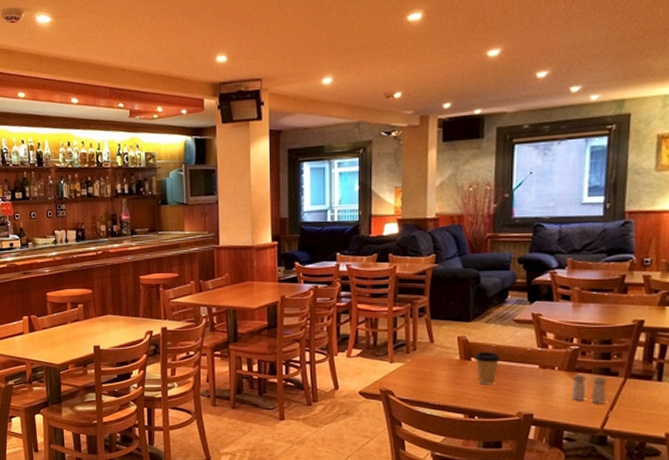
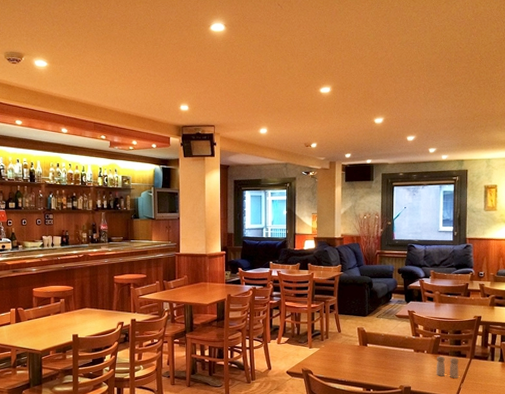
coffee cup: present [474,352,500,385] -> none [370,340,387,365]

